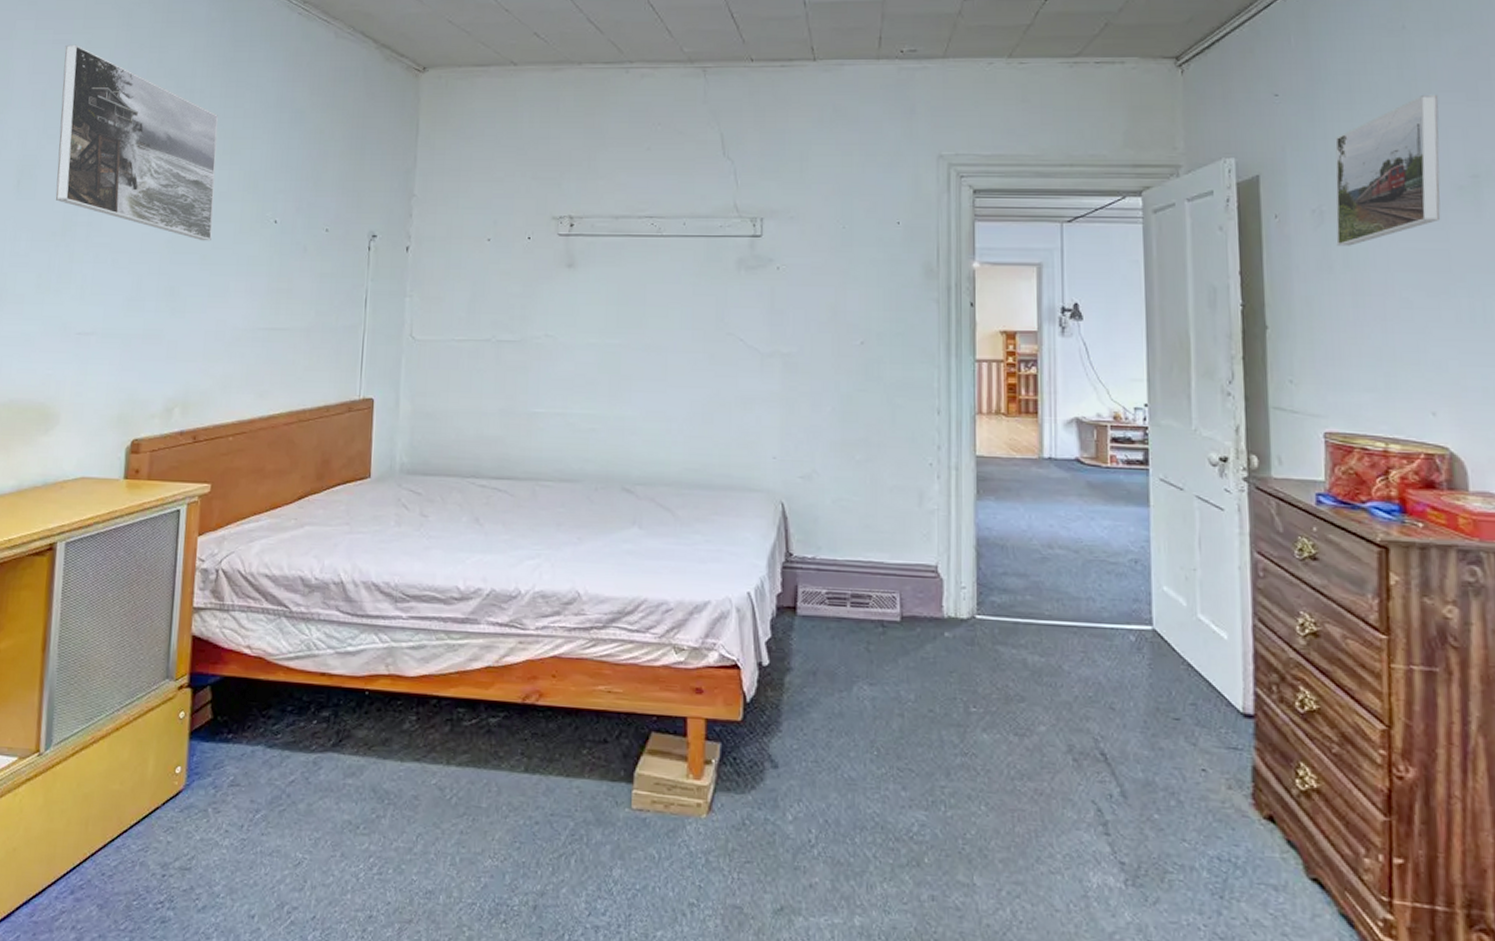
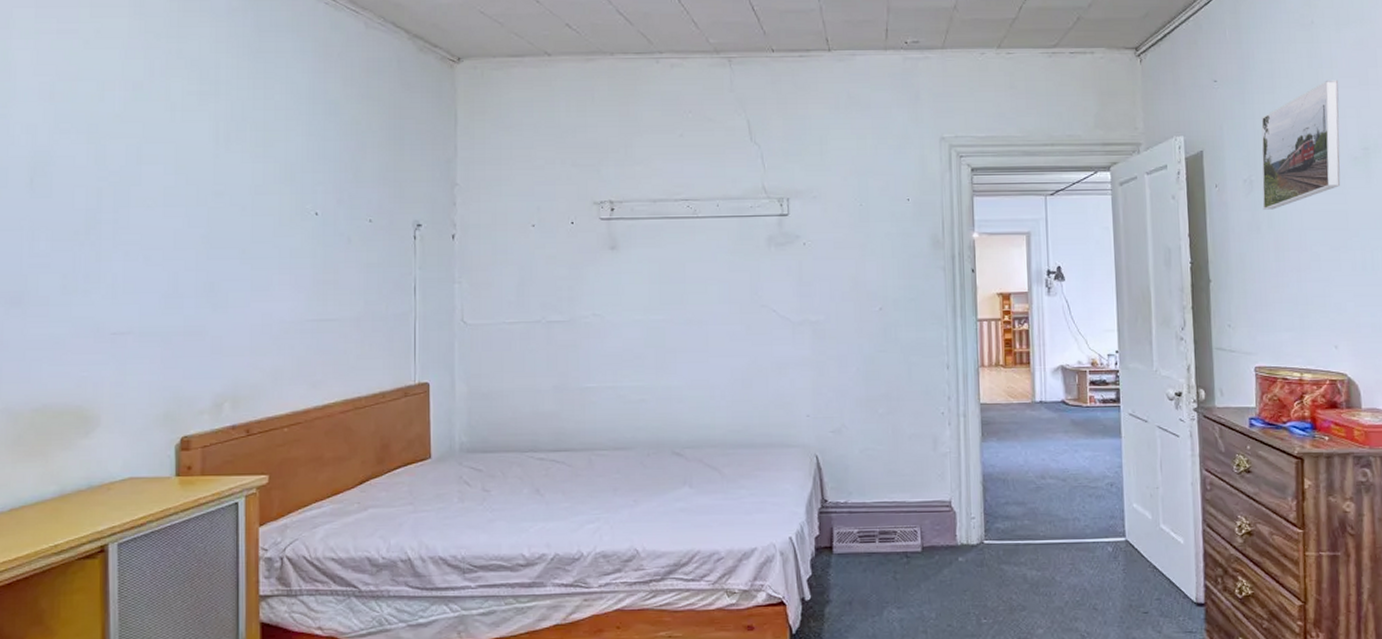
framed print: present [55,44,218,241] -> none [71,34,250,236]

